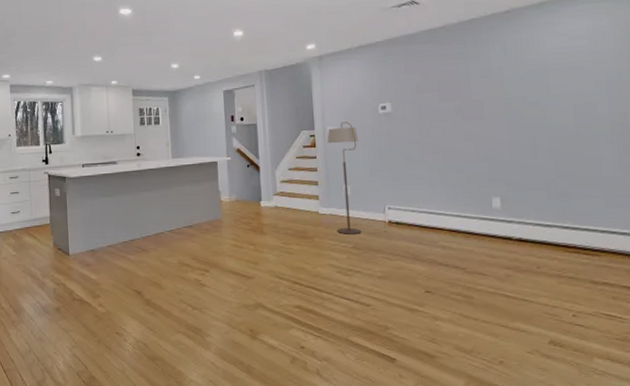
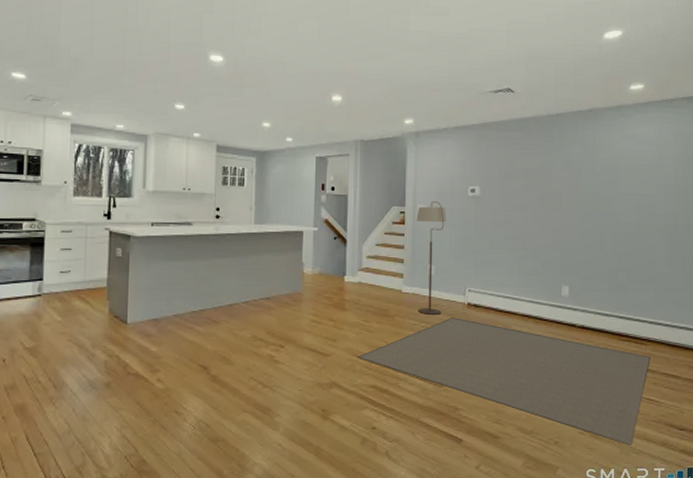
area rug: none [280,236,607,366] -> present [357,317,651,446]

